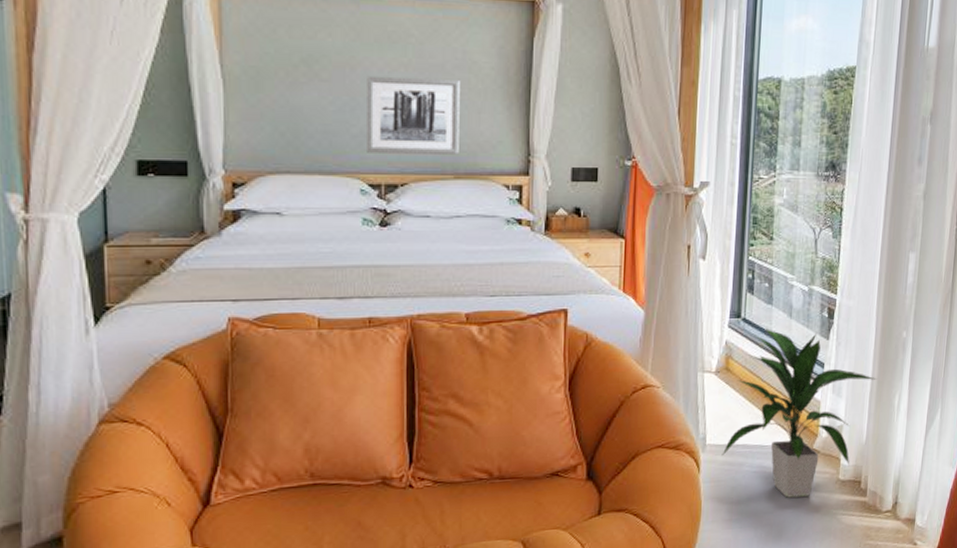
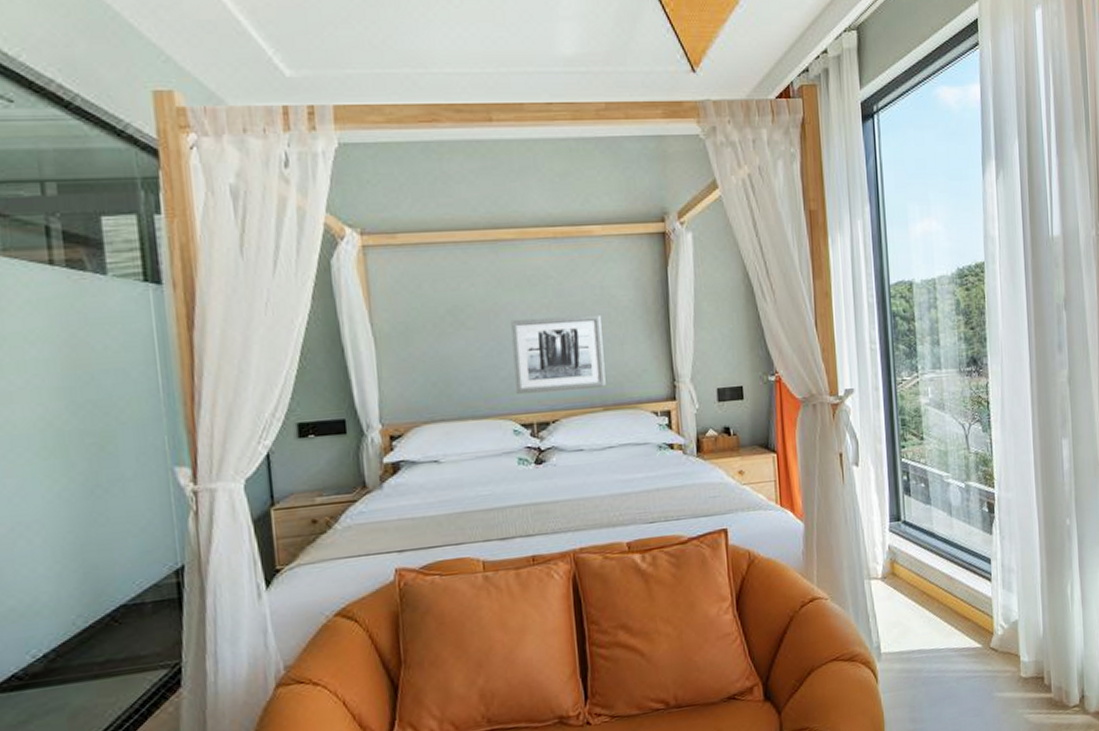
indoor plant: present [722,329,876,498] -> none [898,528,1046,701]

